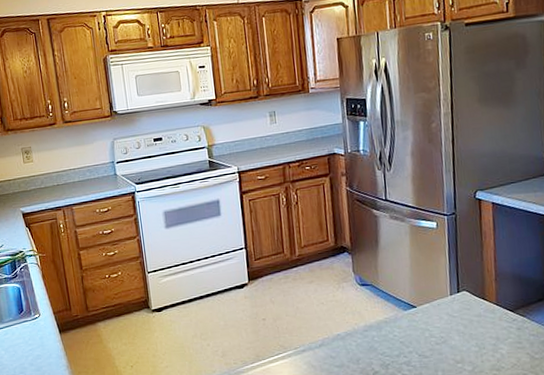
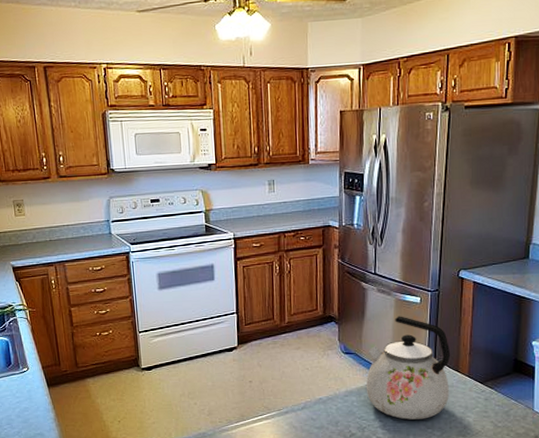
kettle: none [384,243,478,354] -> present [366,316,451,420]

